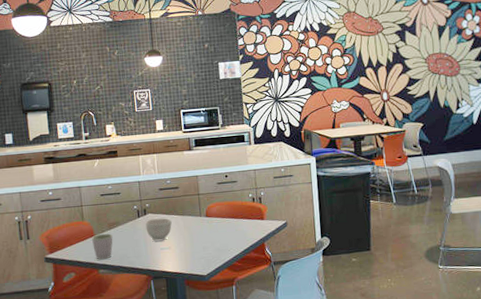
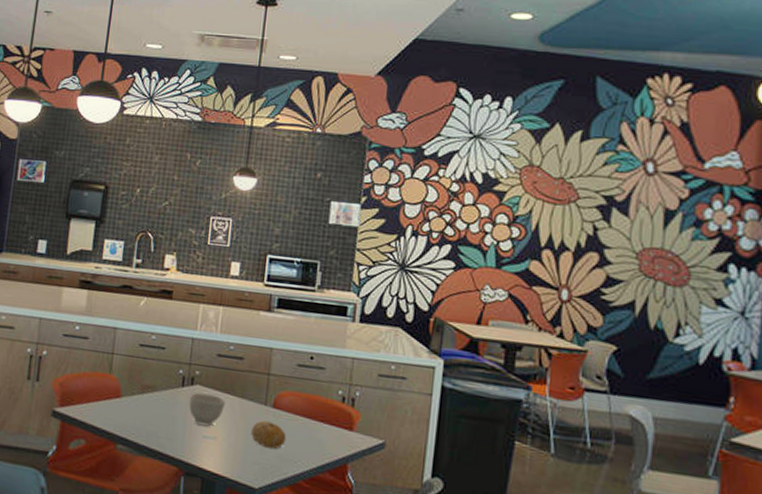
mug: present [92,233,113,260] -> none [115,396,144,433]
fruit: none [194,227,220,246] -> present [251,420,287,450]

